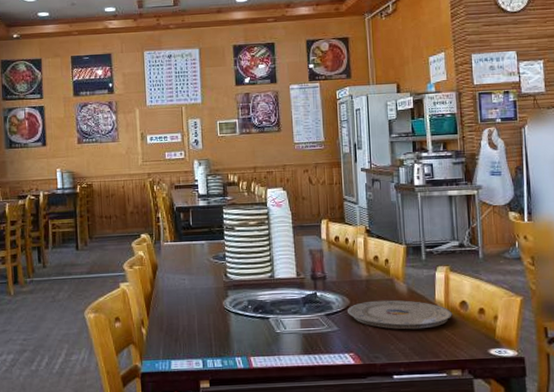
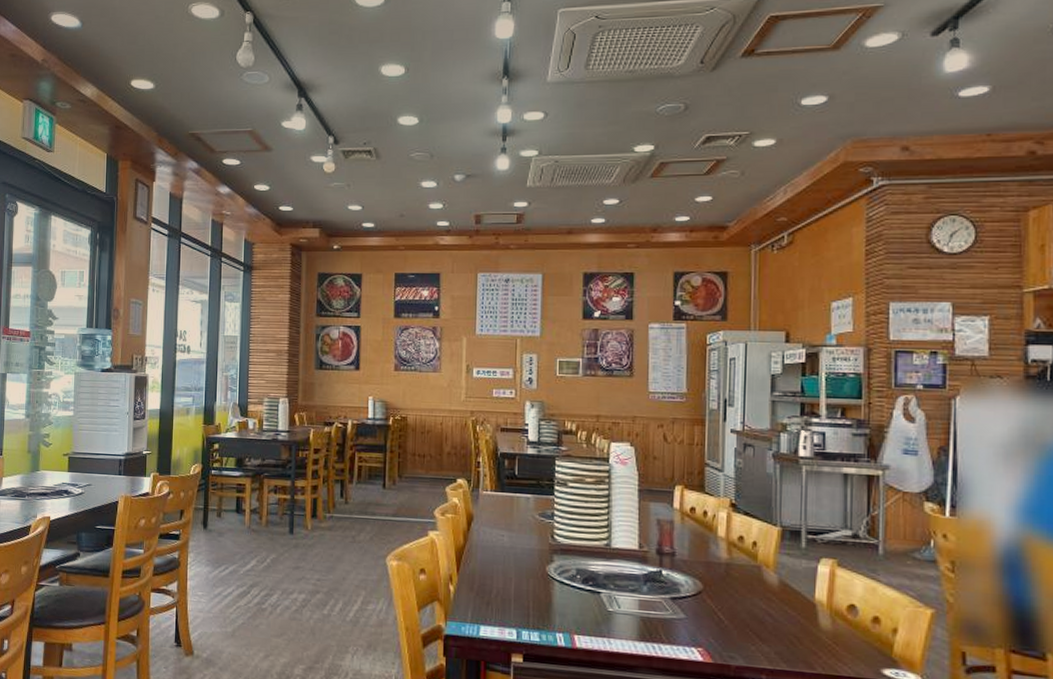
plate: present [348,300,452,330] -> none [699,589,836,632]

